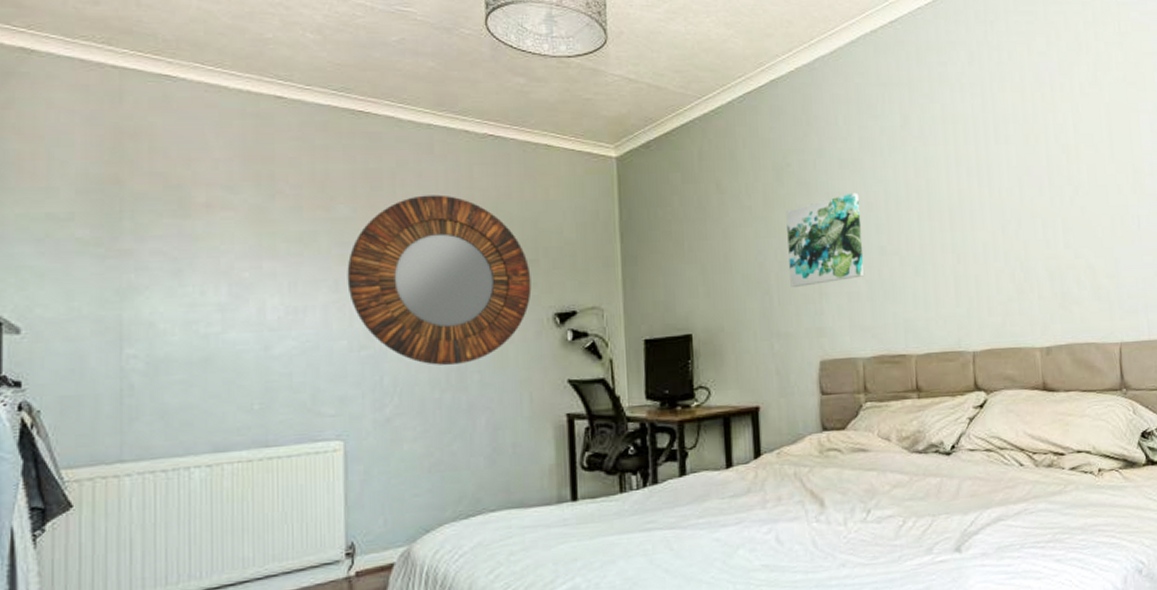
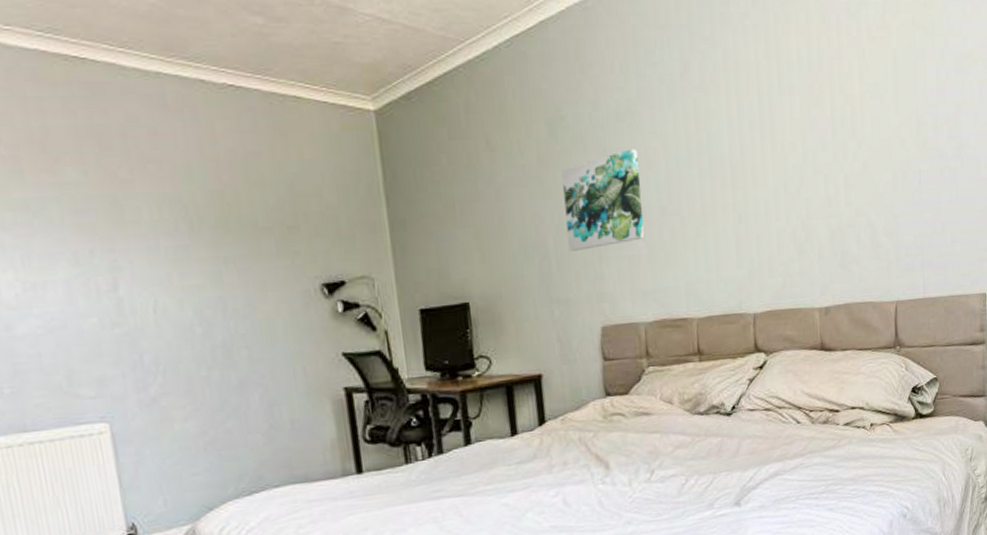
home mirror: present [347,194,532,365] -> none [85,154,295,342]

